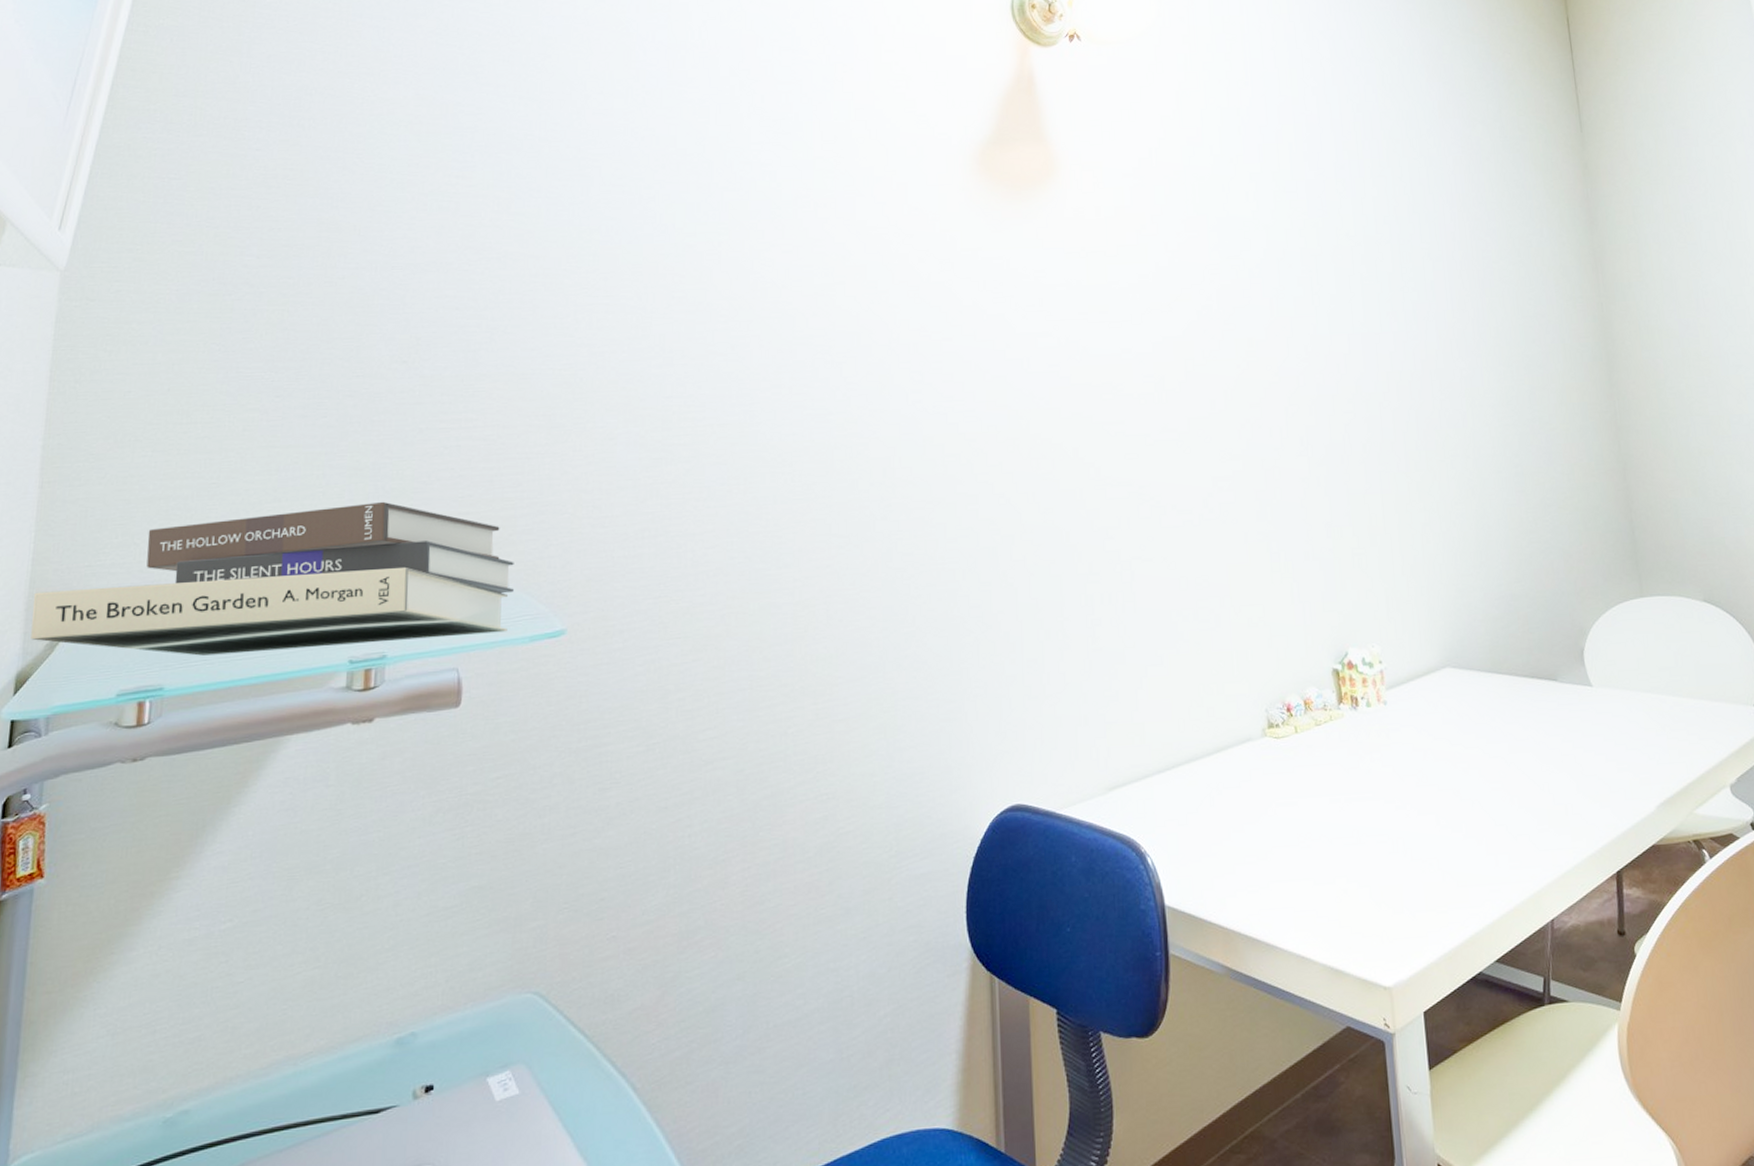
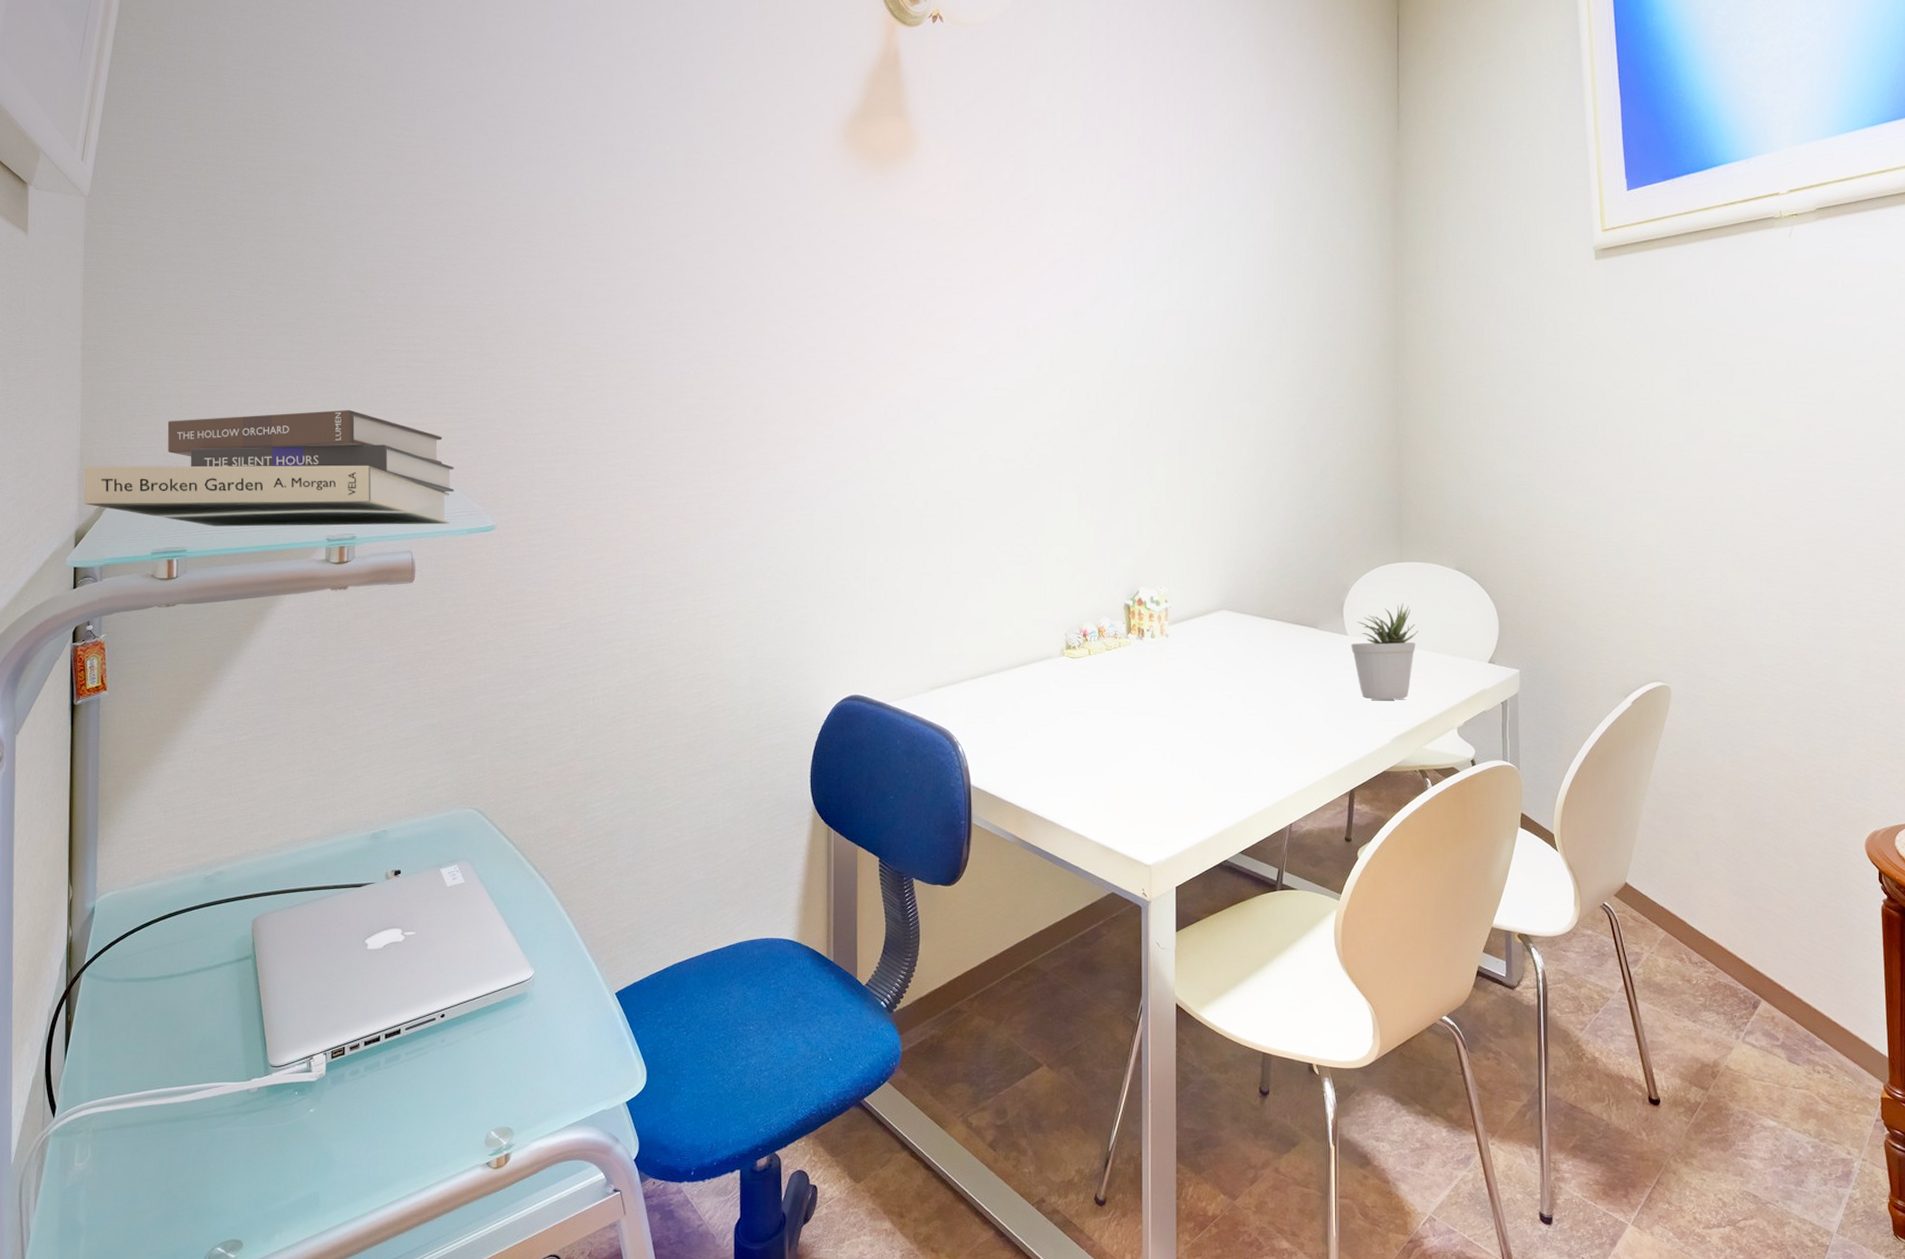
potted plant: none [1596,644,1671,761] -> present [1350,603,1418,700]

